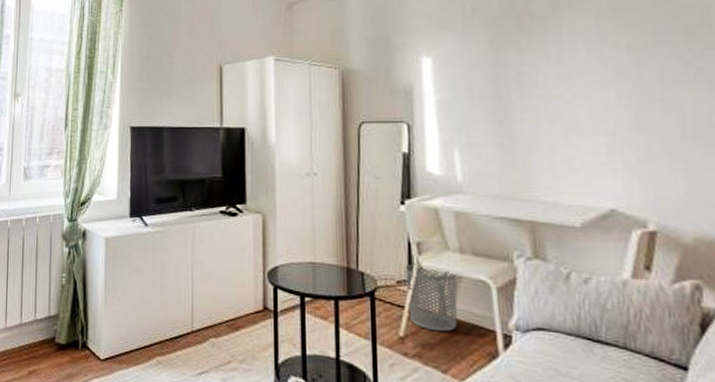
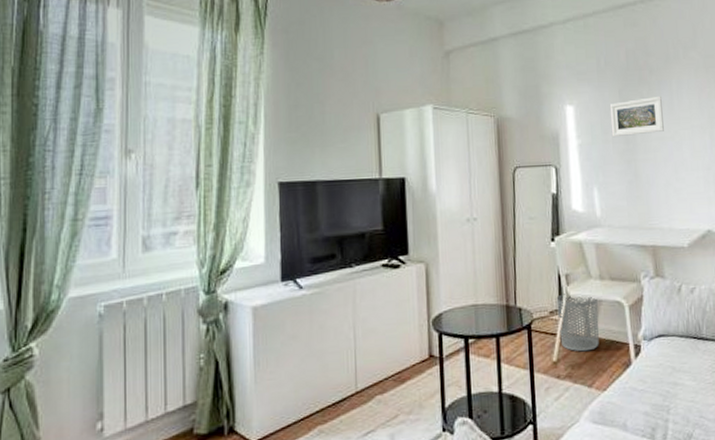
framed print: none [476,46,549,94] -> present [609,96,664,138]

